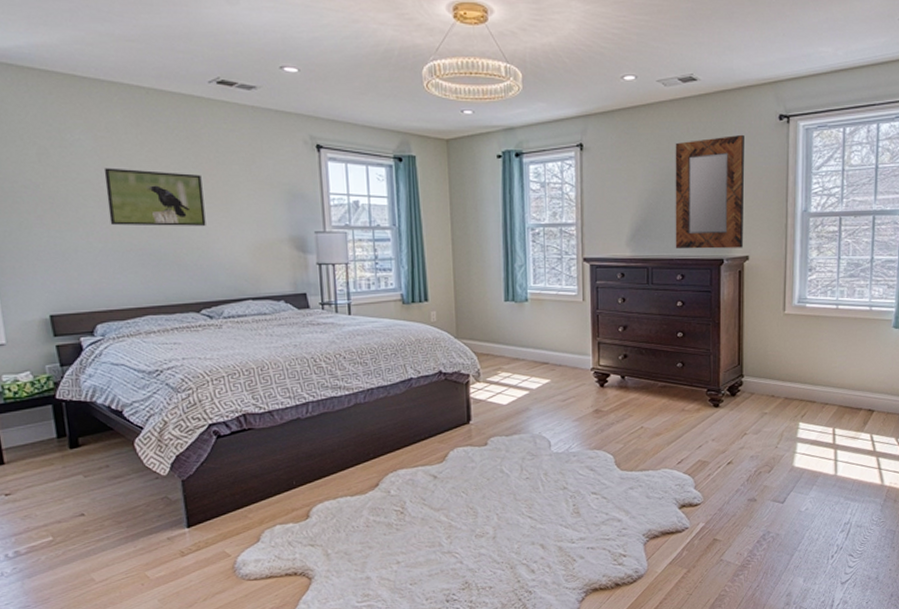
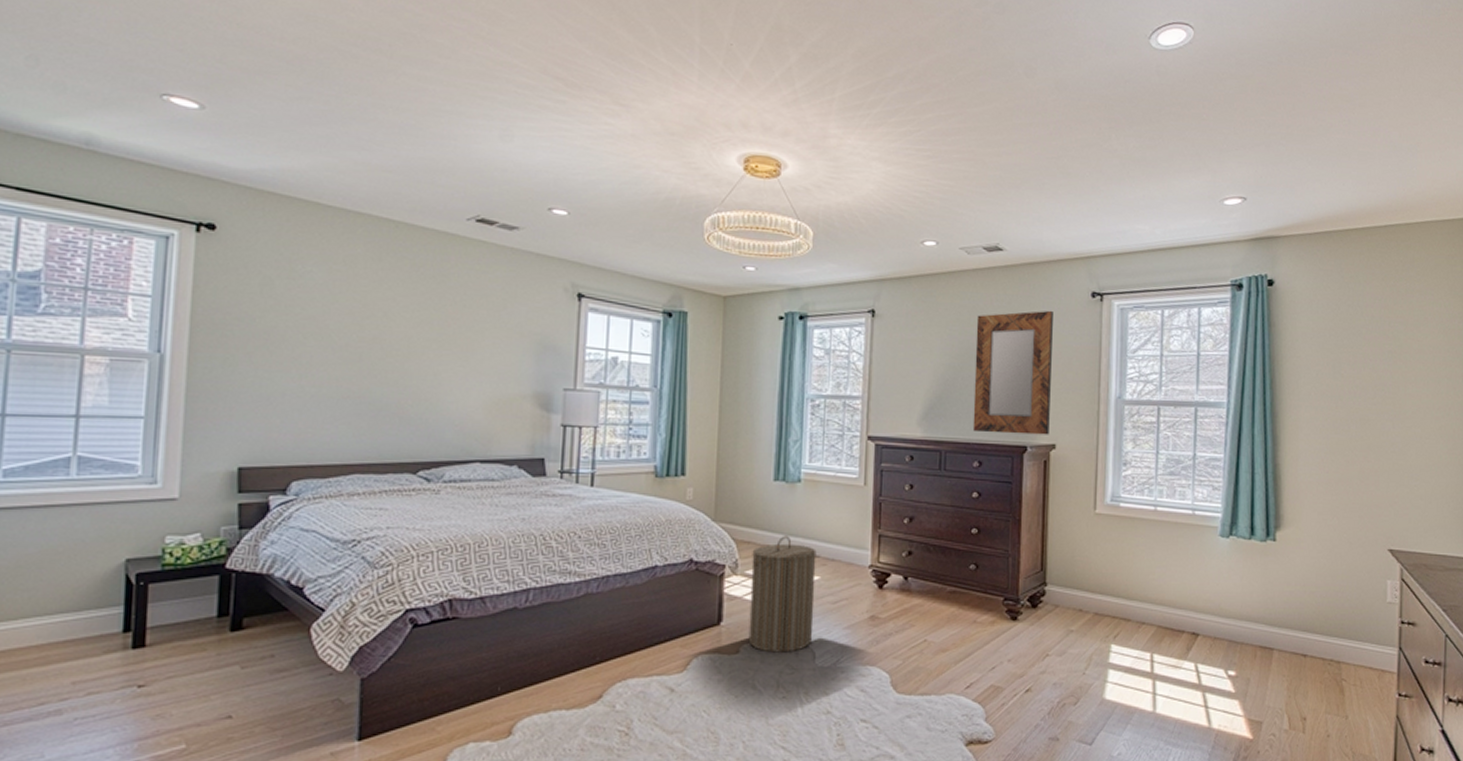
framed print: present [103,167,206,226] -> none [329,304,443,375]
laundry hamper: none [491,347,548,444] -> present [748,536,817,653]

